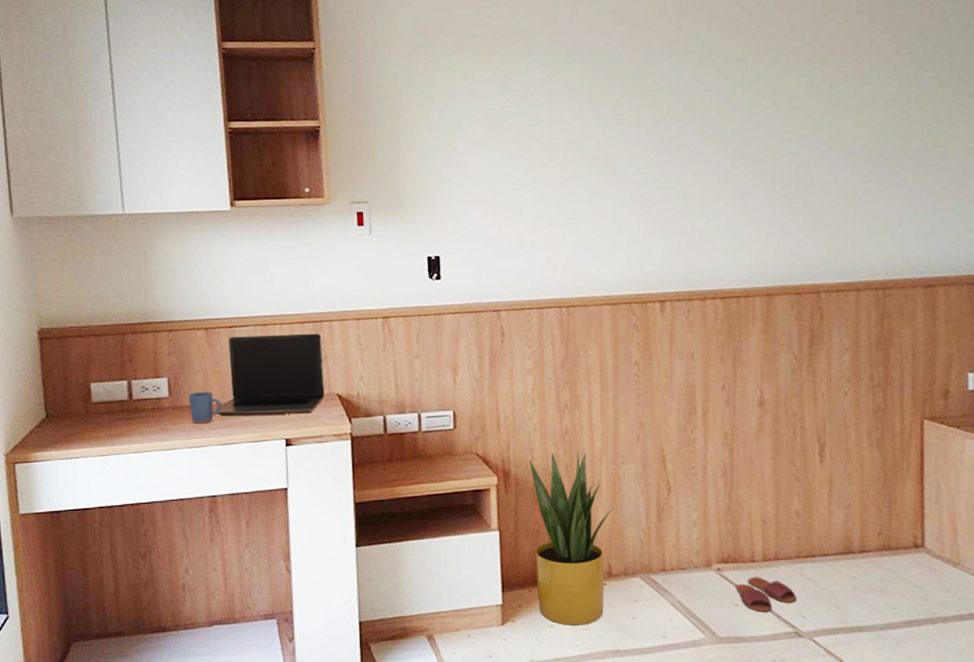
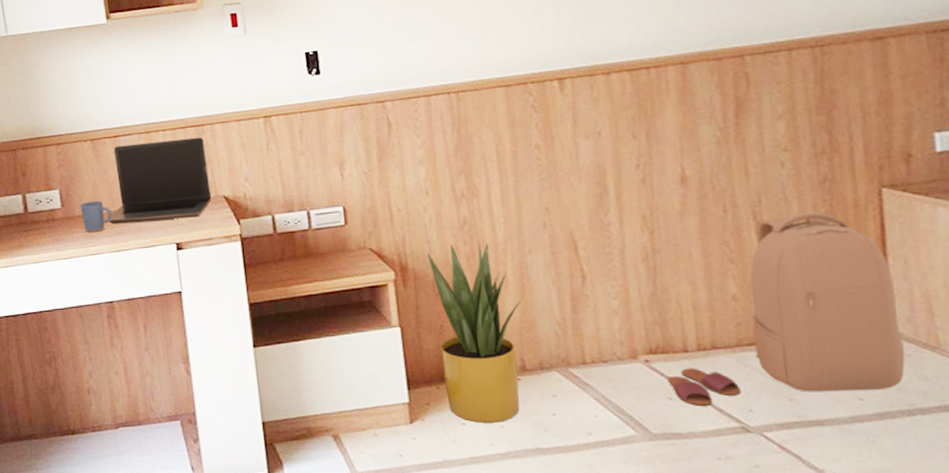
backpack: none [810,437,932,601] -> present [750,211,905,392]

